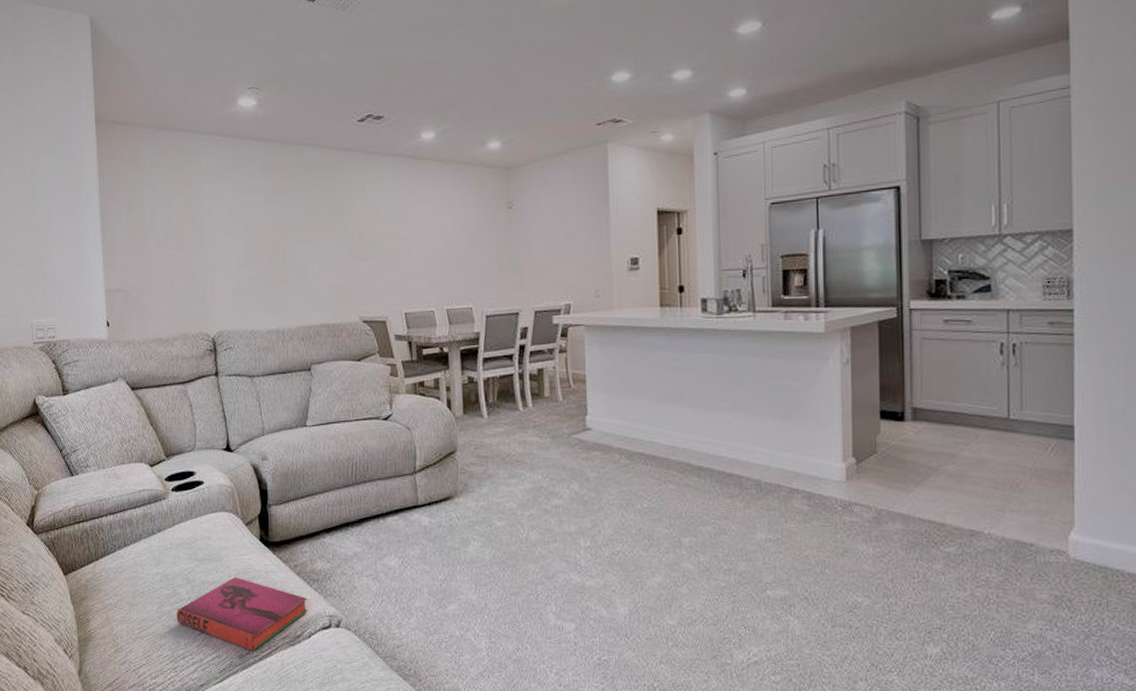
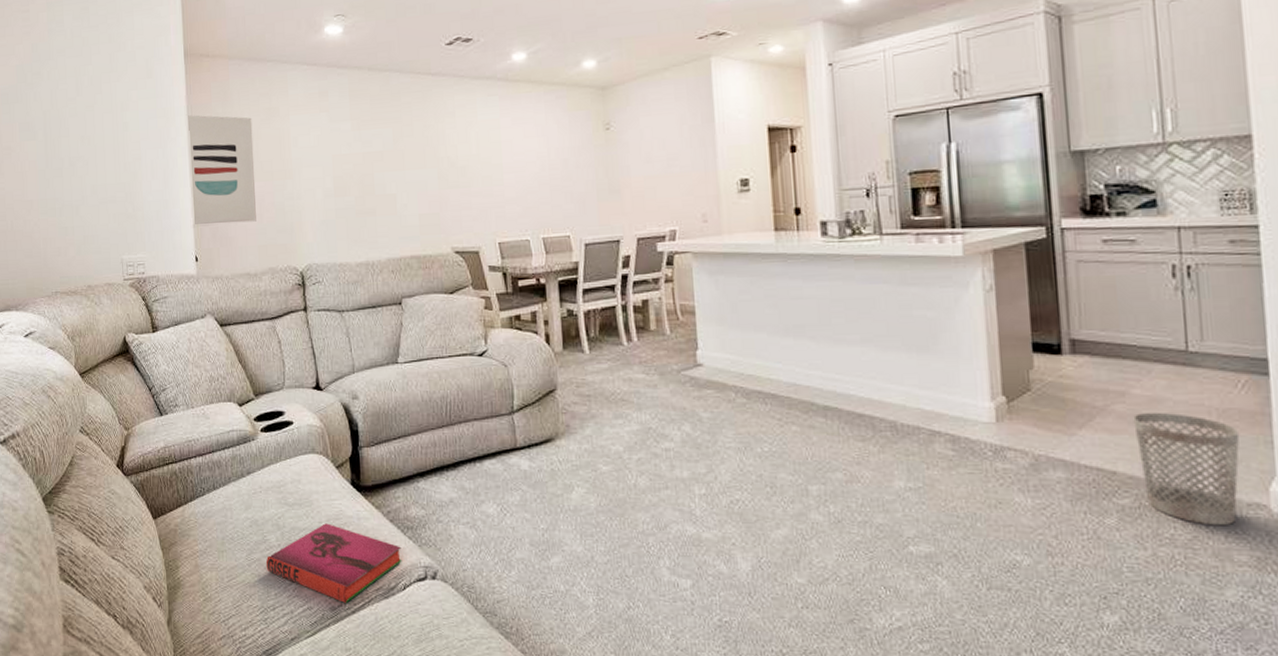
wall art: none [97,181,168,290] -> present [186,114,256,224]
wastebasket: none [961,471,1048,570] -> present [1133,412,1240,526]

